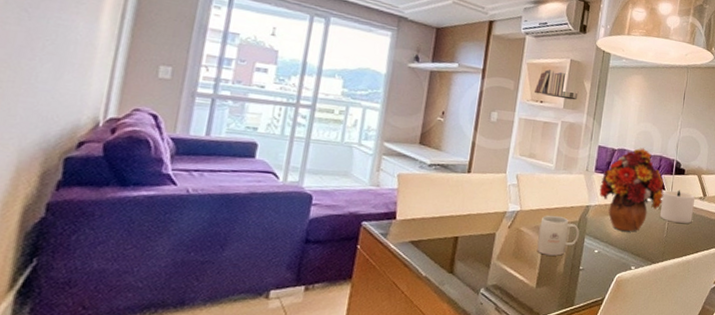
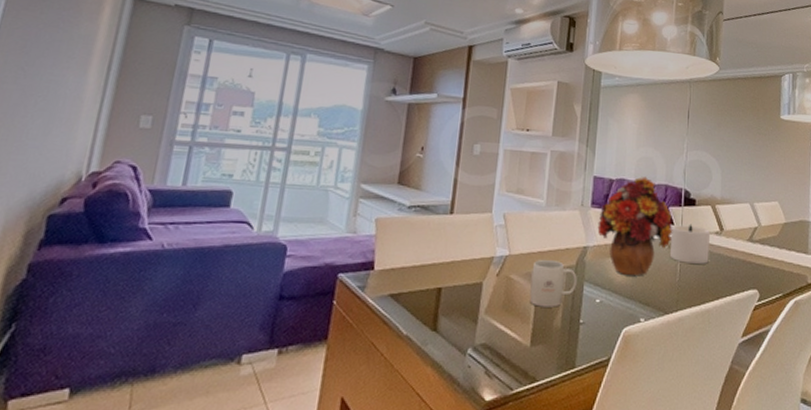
books: present [534,69,579,100] -> none [520,94,568,126]

